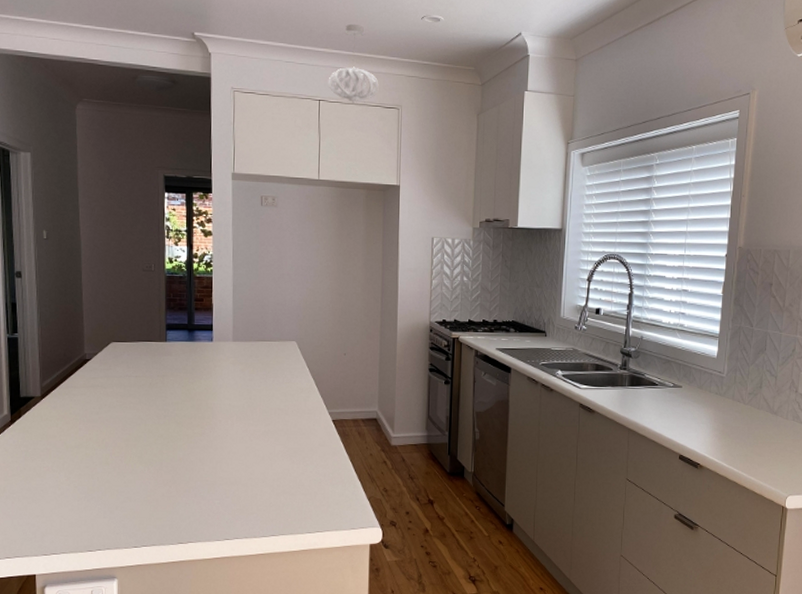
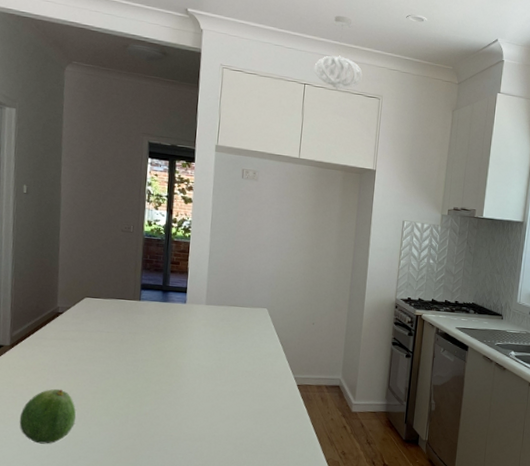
fruit: none [55,438,111,496] -> present [19,389,76,444]

